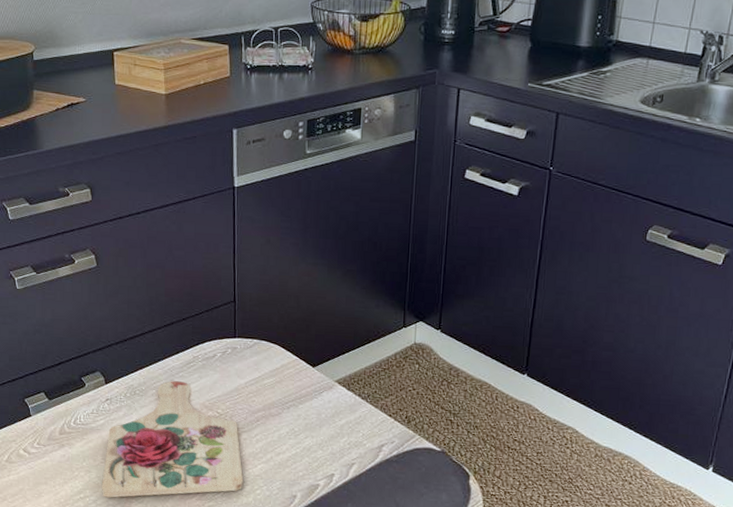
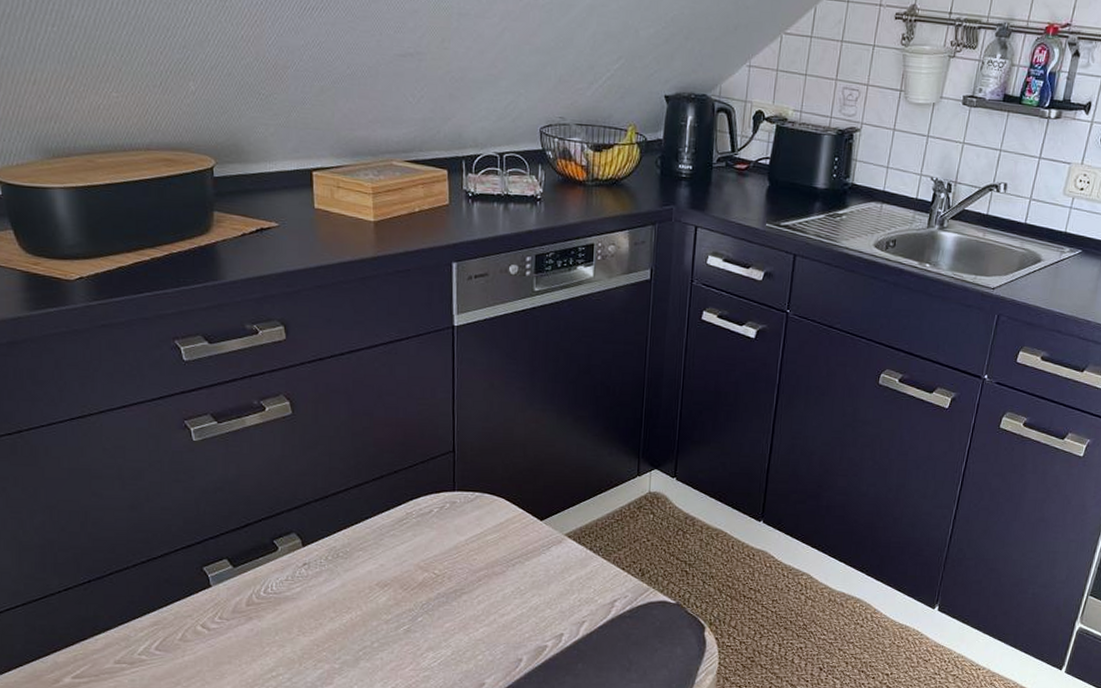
cutting board: present [102,381,244,498] -> none [298,540,464,674]

